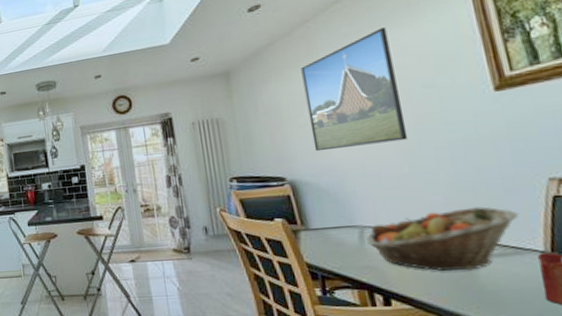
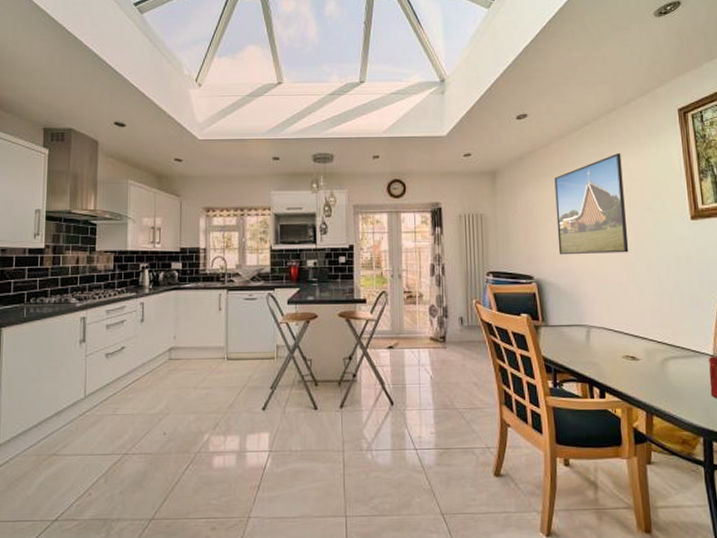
fruit basket: present [366,206,520,272] -> none [592,315,699,370]

